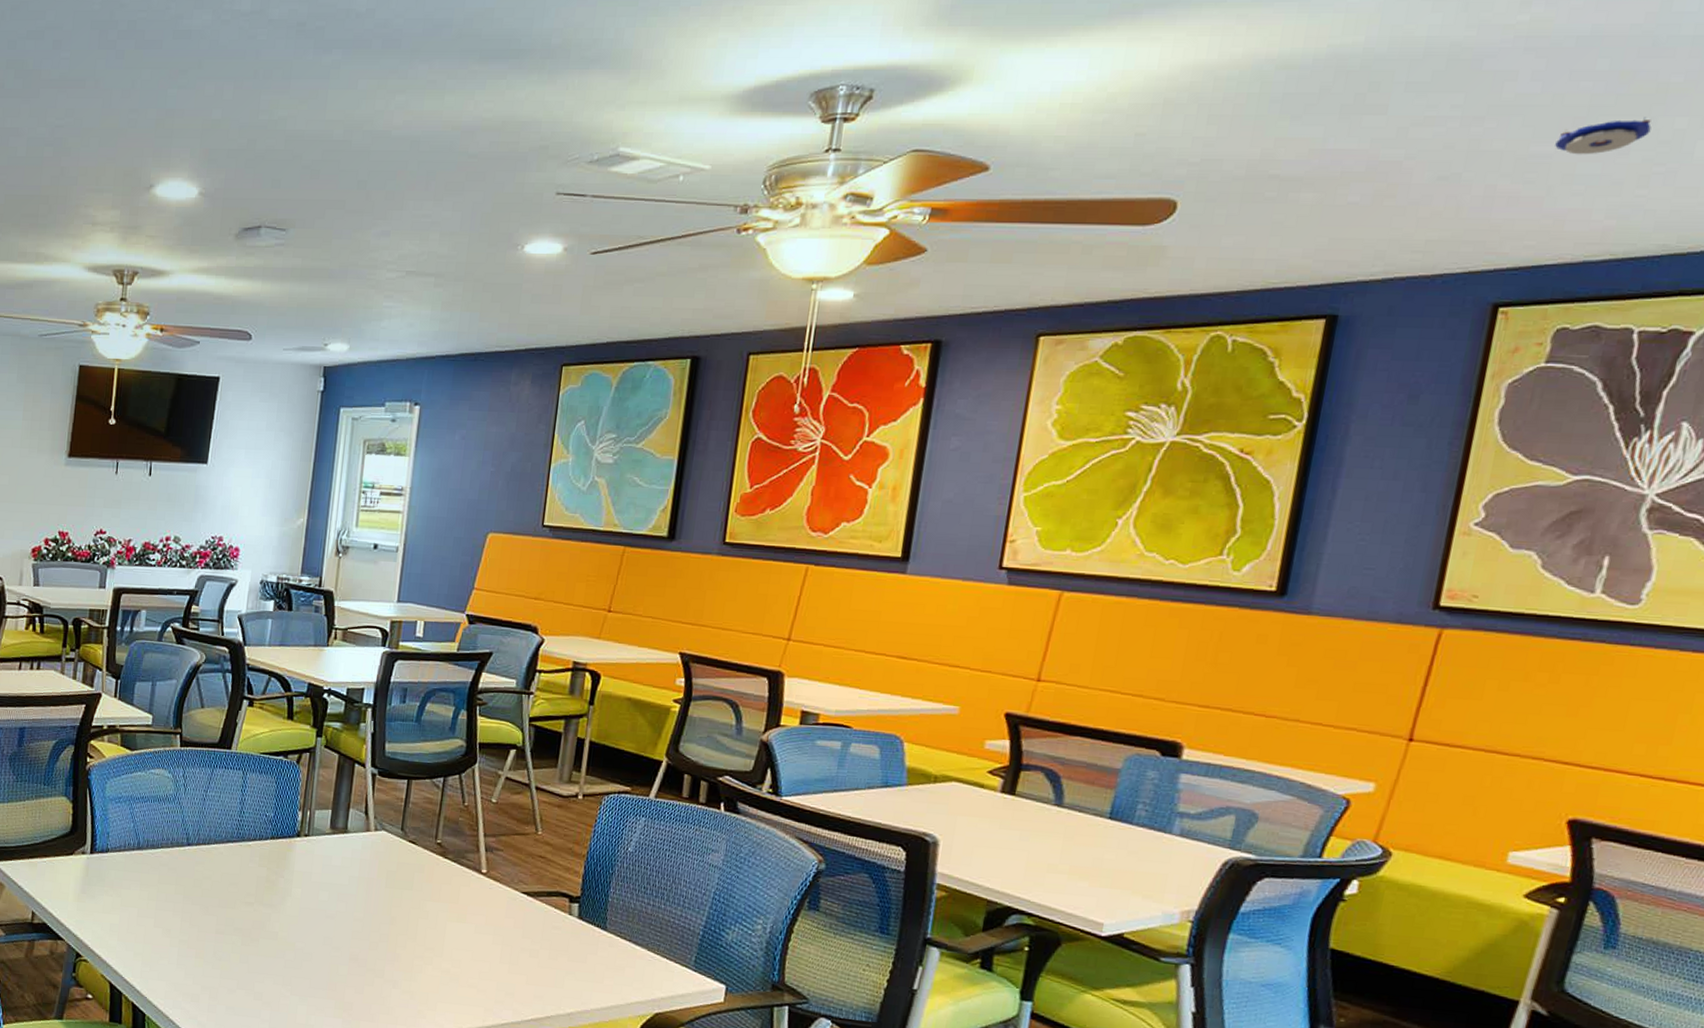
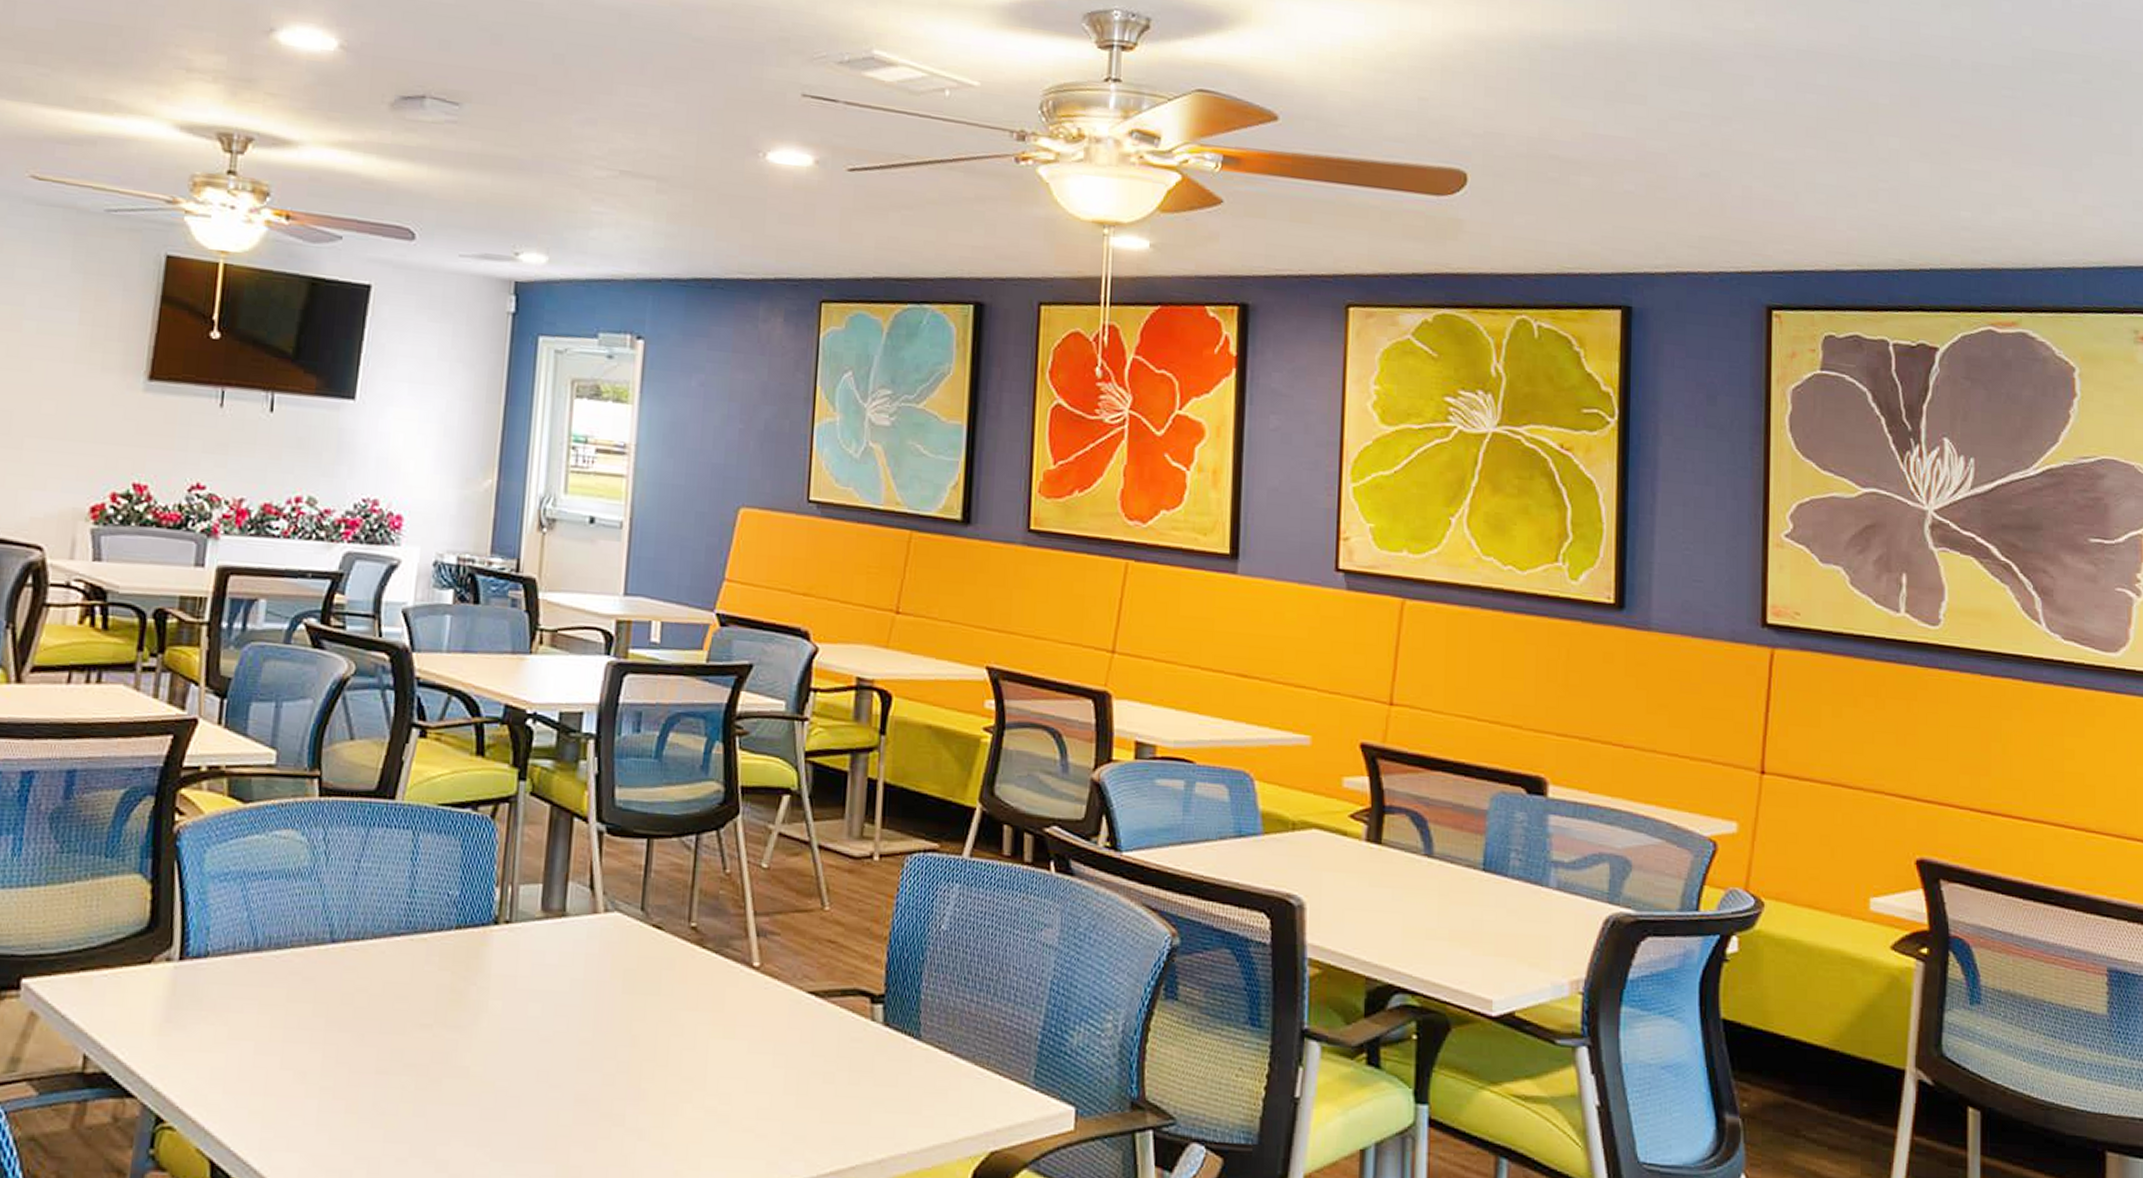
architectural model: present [1555,117,1652,155] -> none [1795,134,1871,166]

